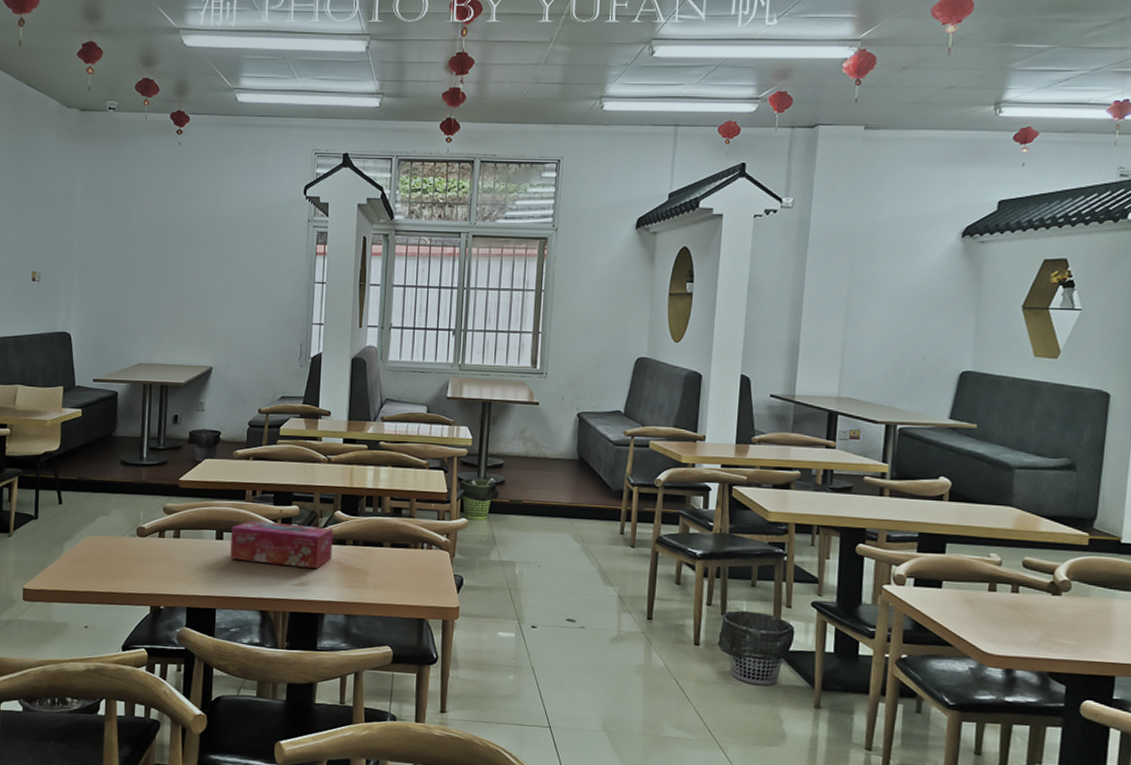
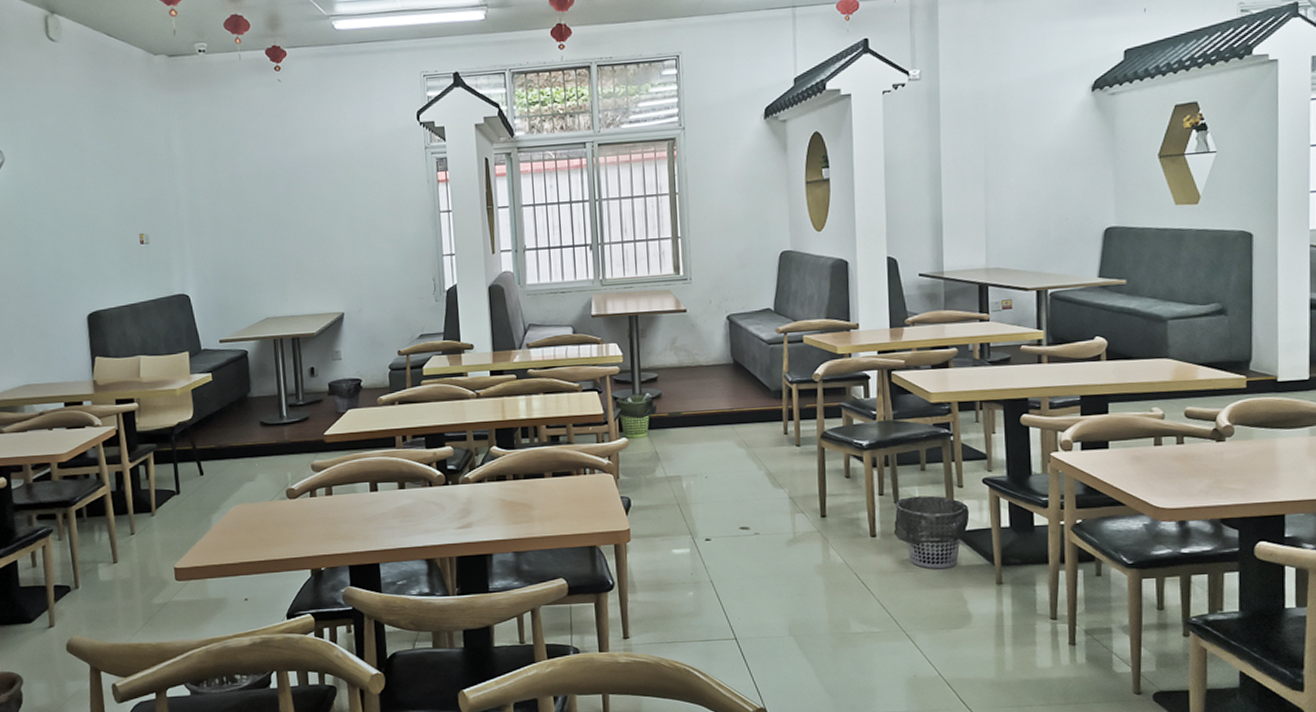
tissue box: present [230,520,333,569] -> none [385,465,493,510]

